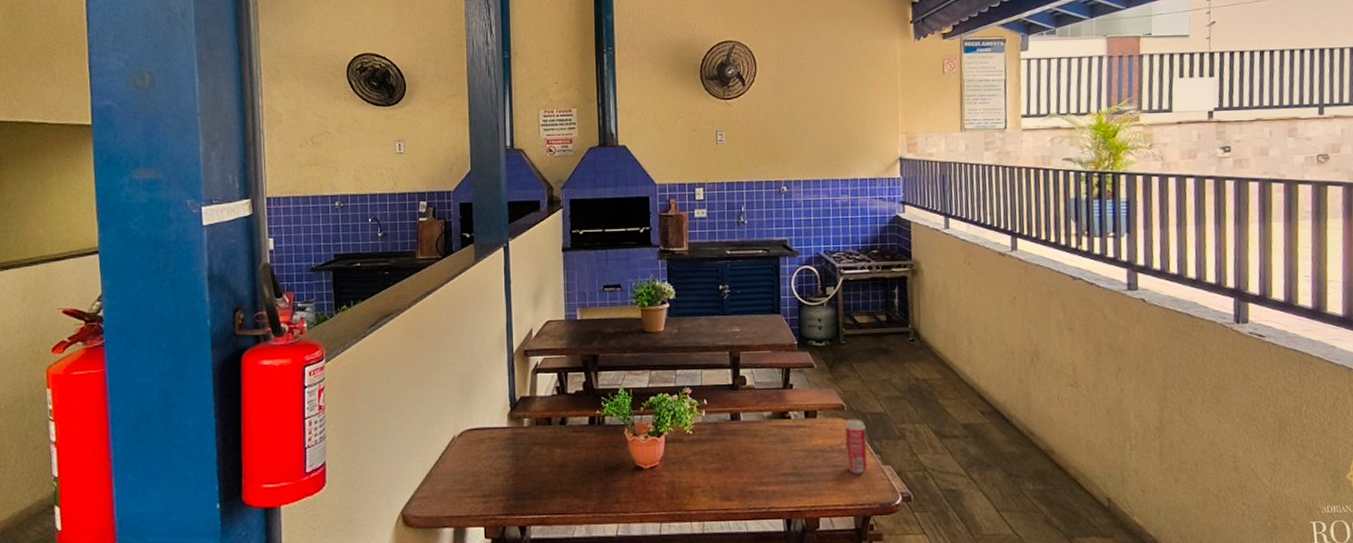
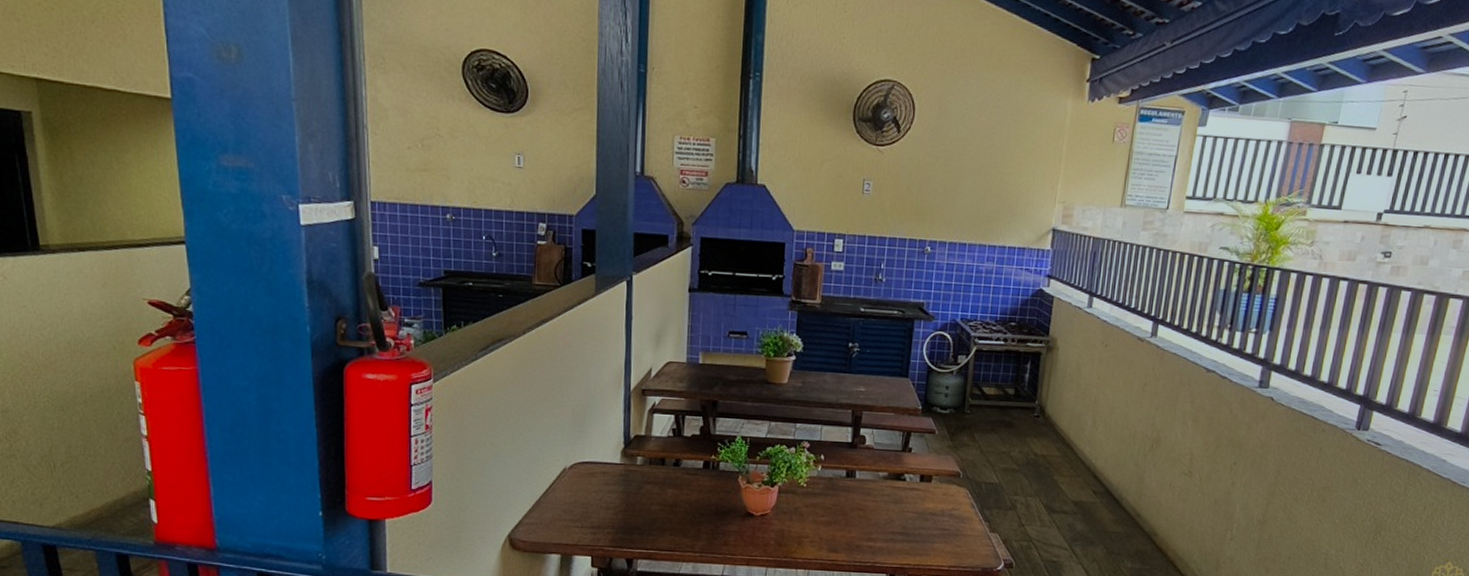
beverage can: present [844,418,868,474] -> none [955,486,979,539]

